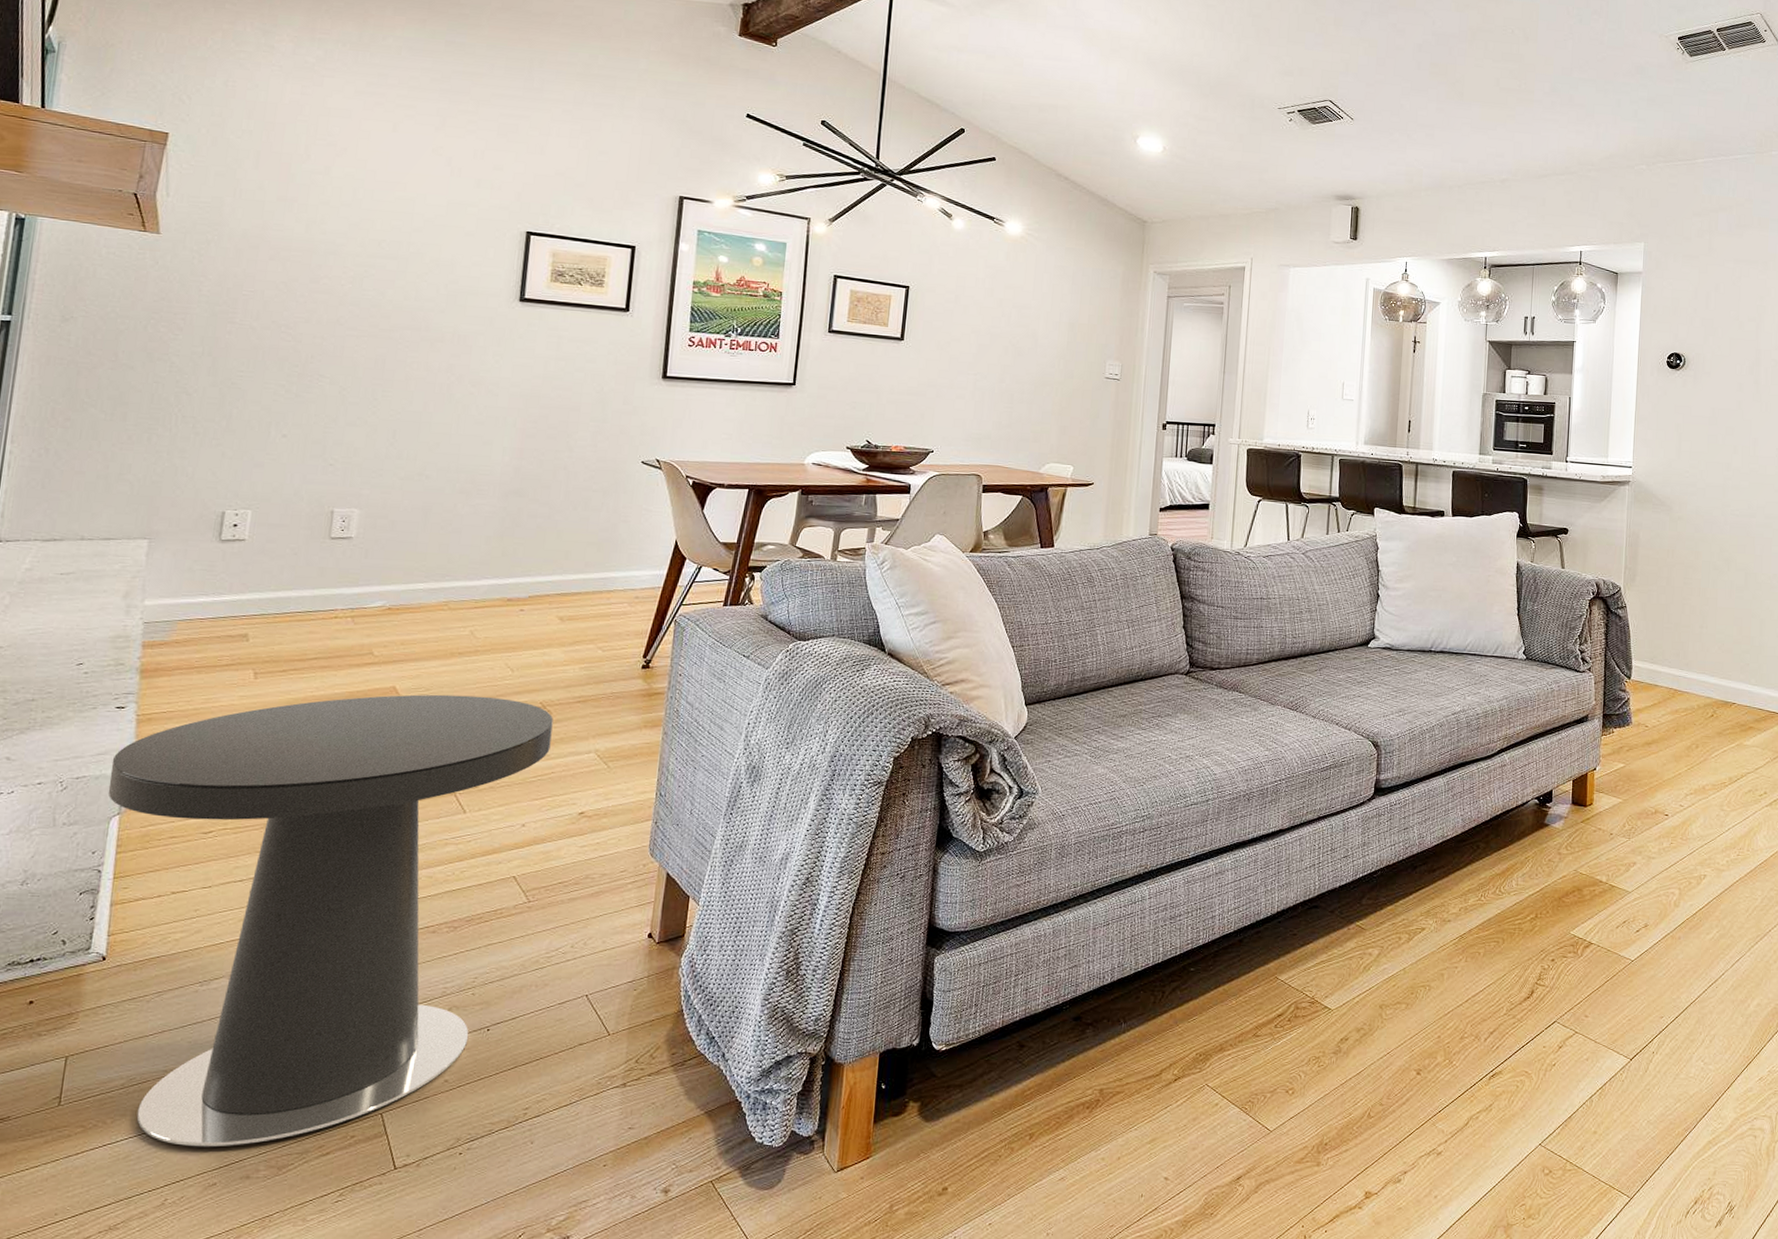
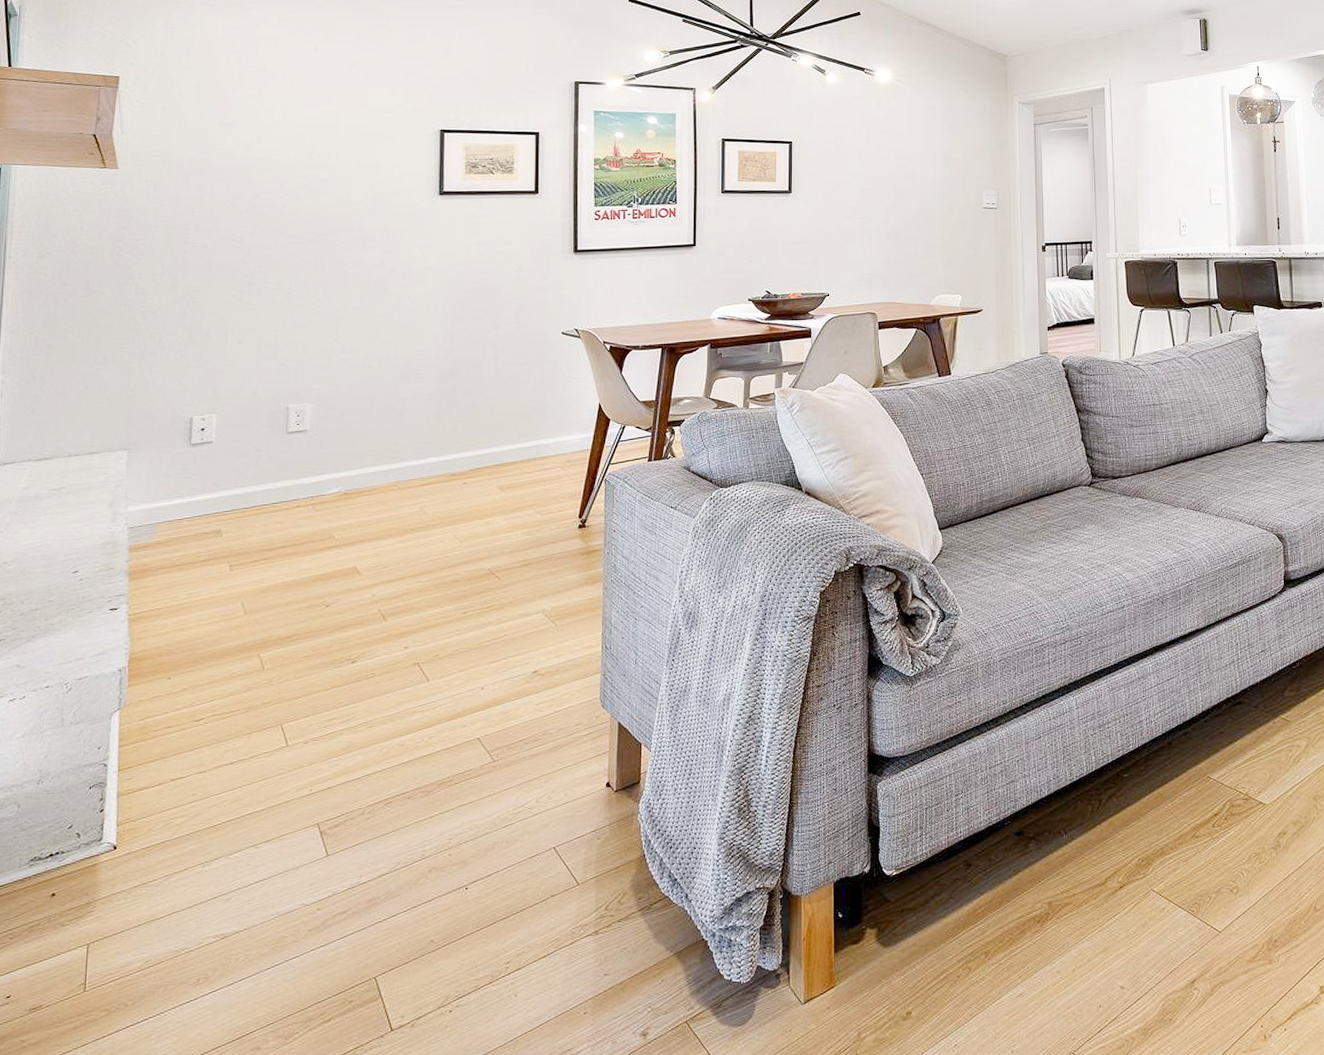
side table: present [108,694,554,1147] -> none [108,568,502,1023]

